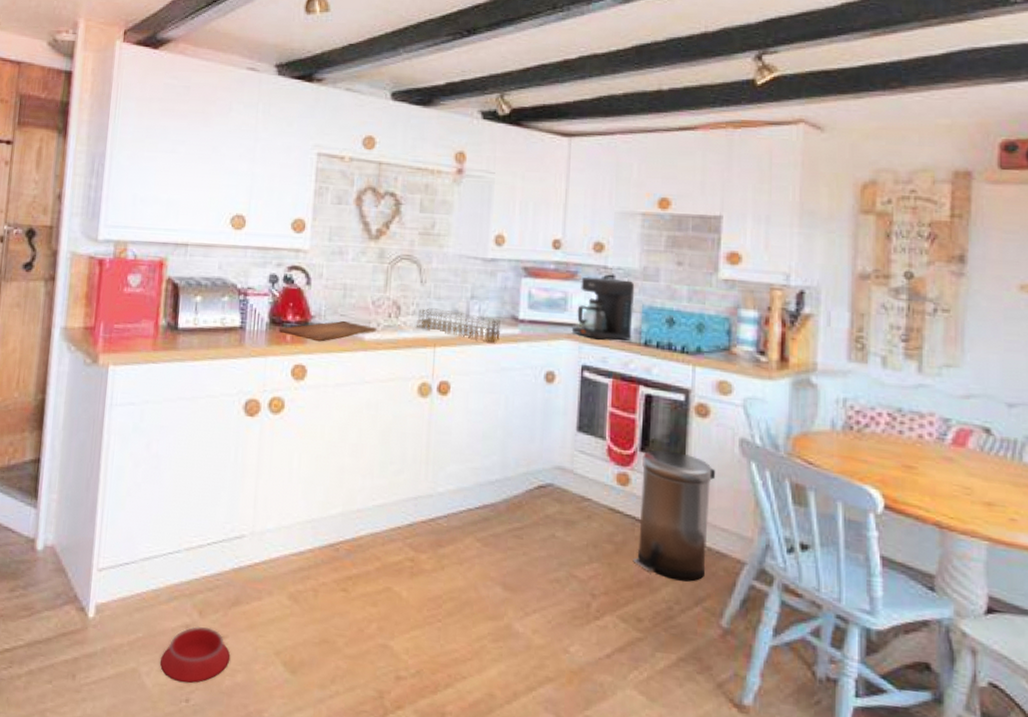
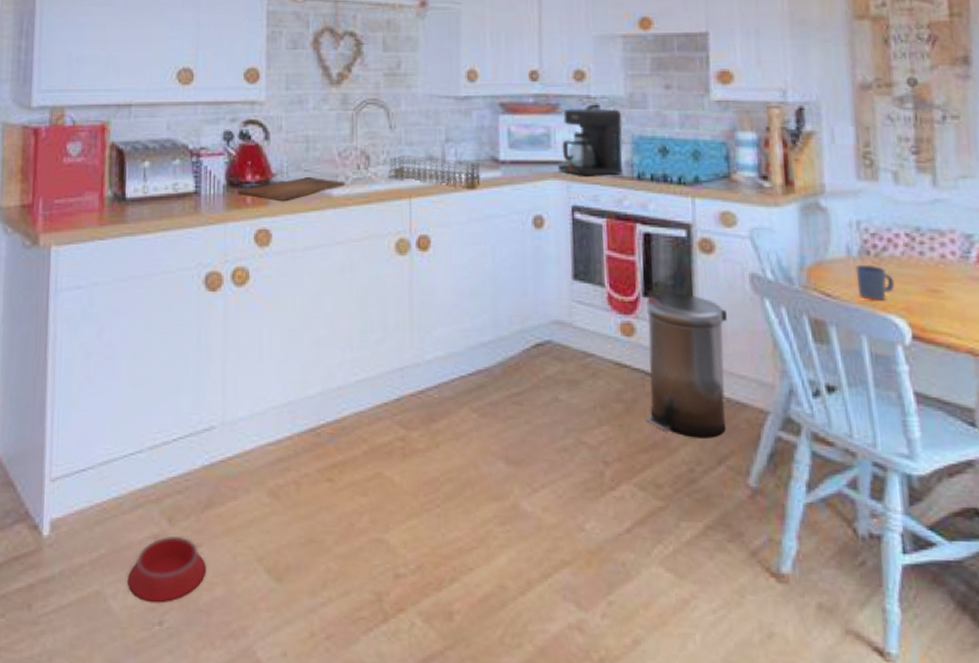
mug: none [838,438,873,472] -> present [855,264,895,302]

